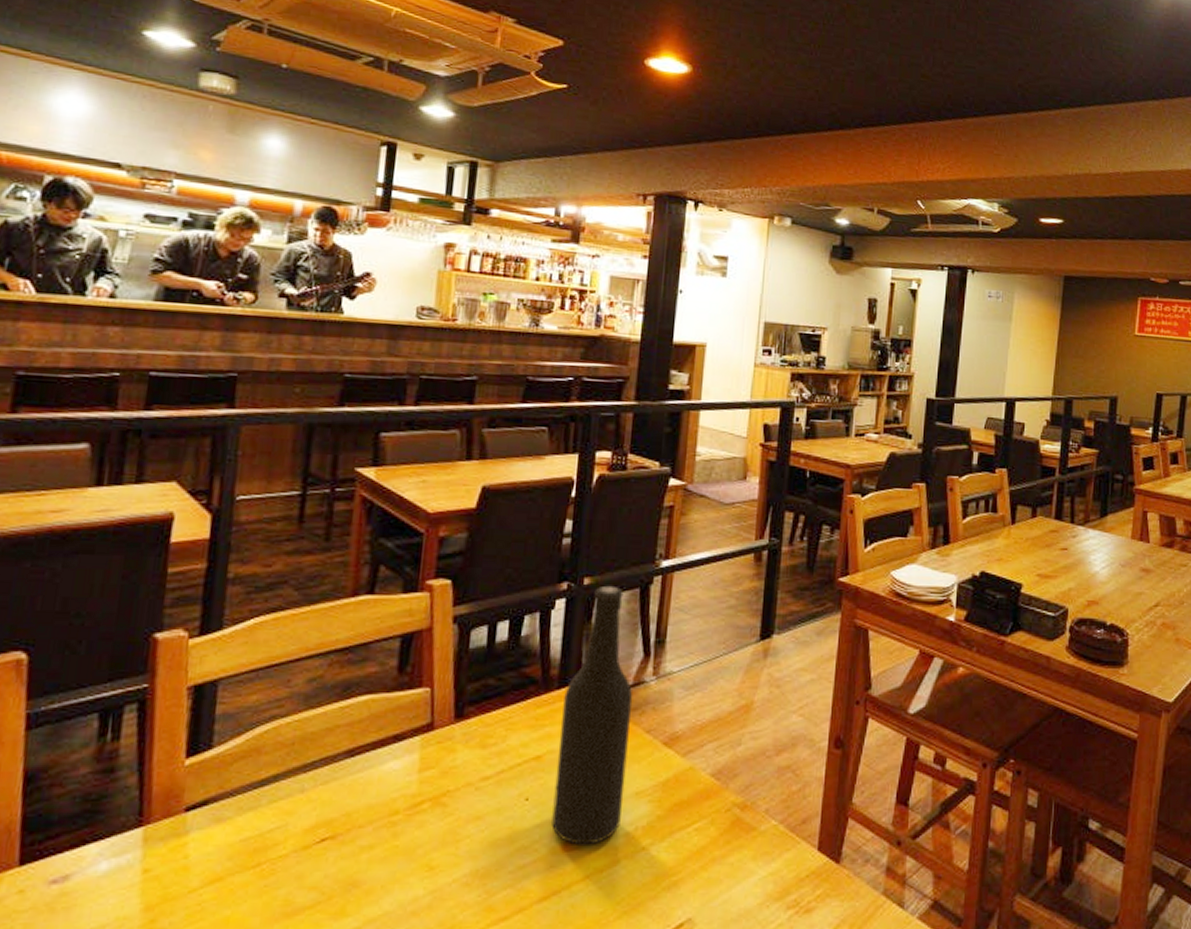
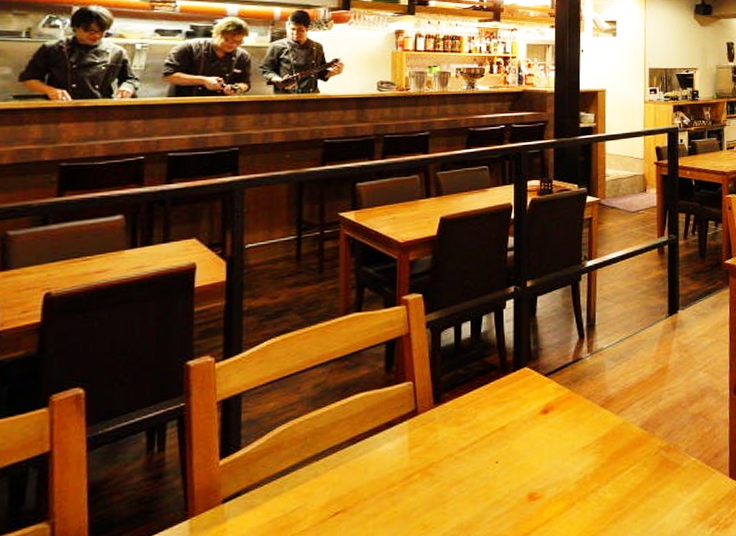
bottle: present [552,585,633,845] -> none [518,285,574,495]

